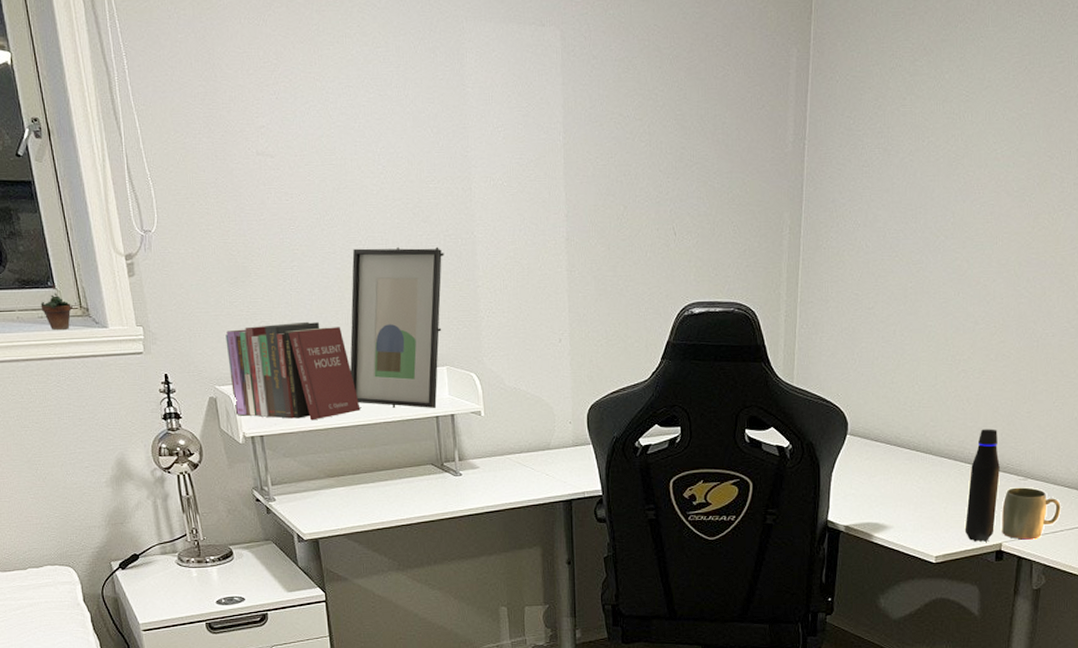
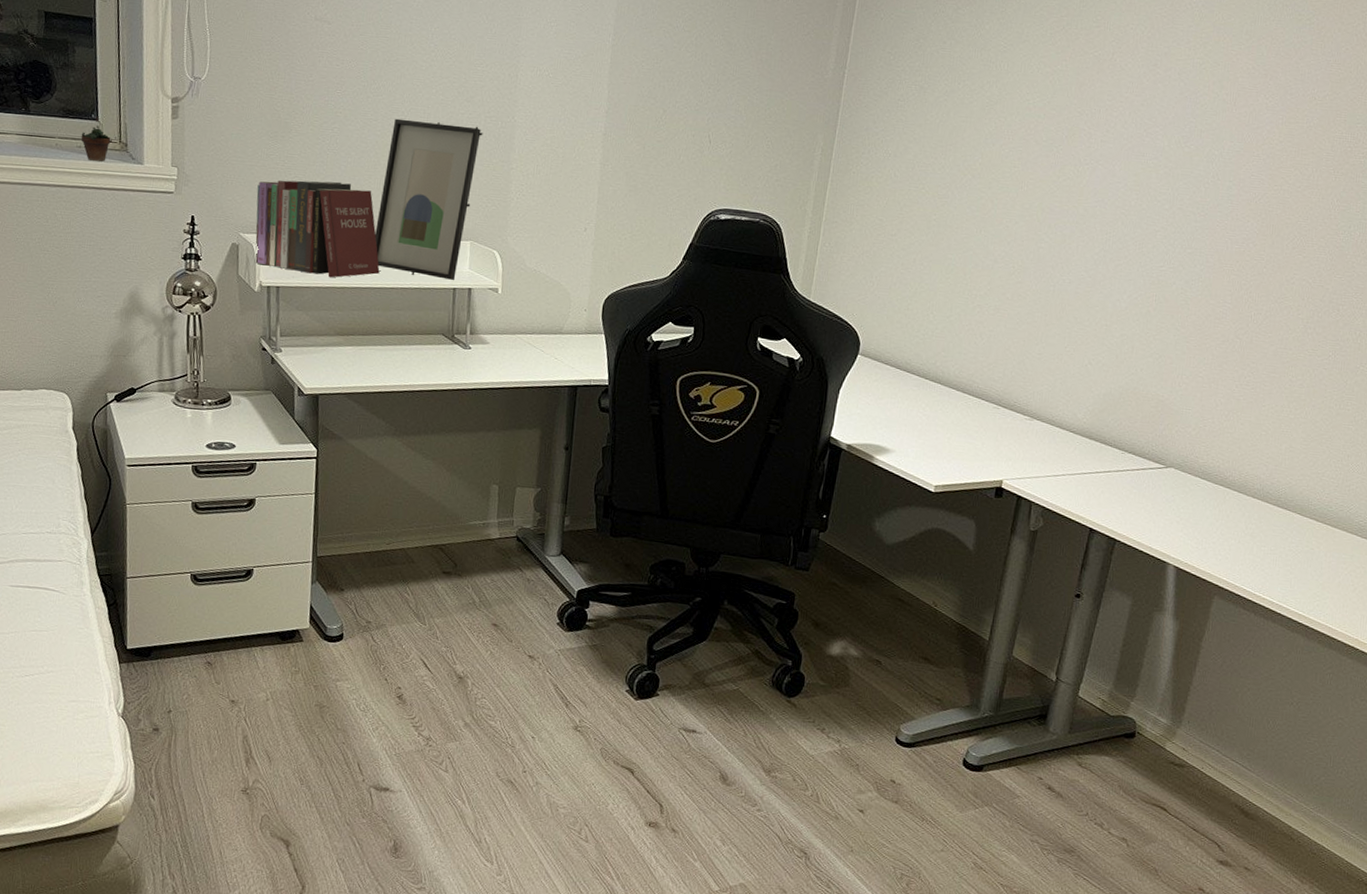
water bottle: present [964,429,1000,542] -> none [966,365,1008,477]
mug: present [1002,487,1061,540] -> none [1003,426,1065,480]

